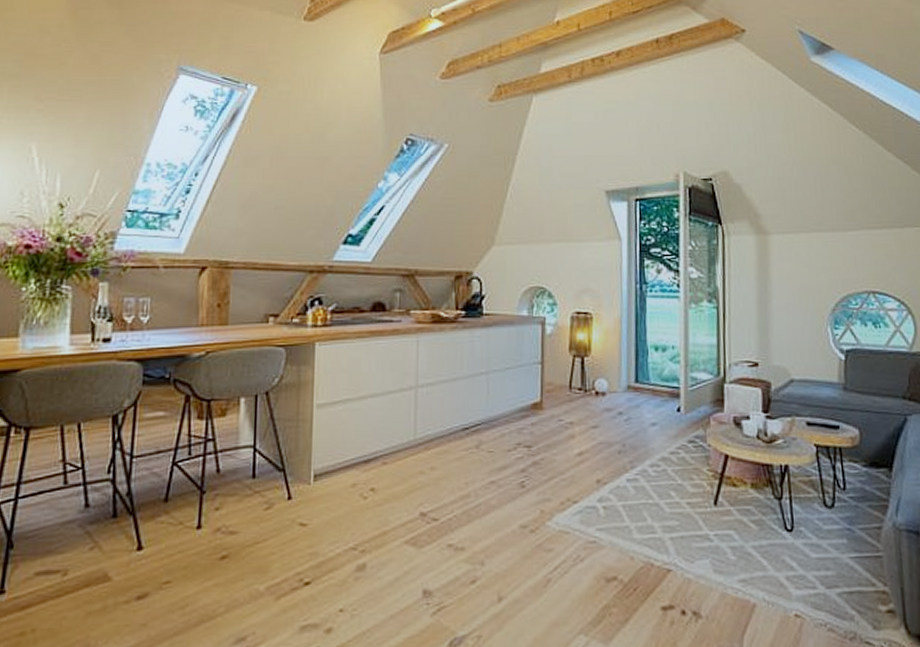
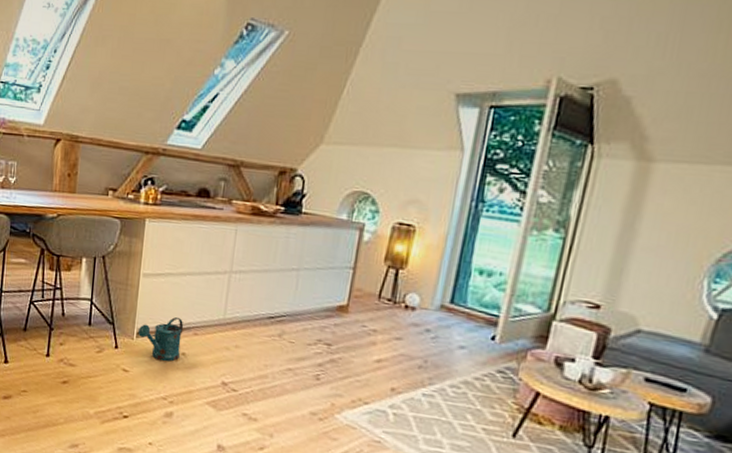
watering can: none [316,448,370,504] -> present [138,317,184,362]

